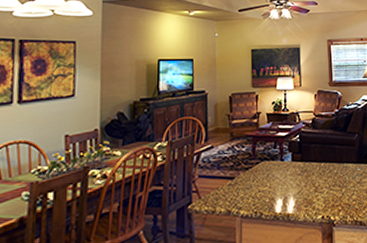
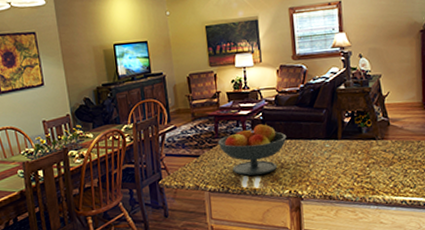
fruit bowl: none [254,145,322,200] -> present [217,122,287,176]

